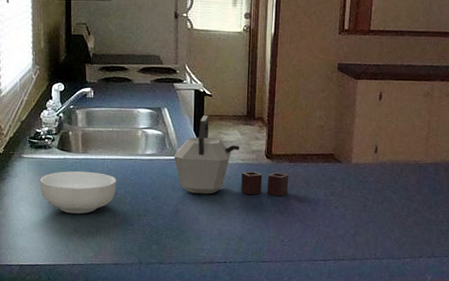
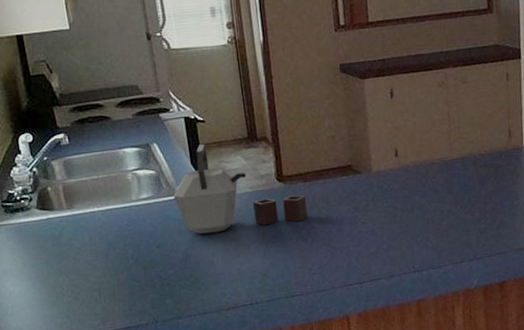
cereal bowl: present [40,171,117,214] -> none [23,228,114,280]

